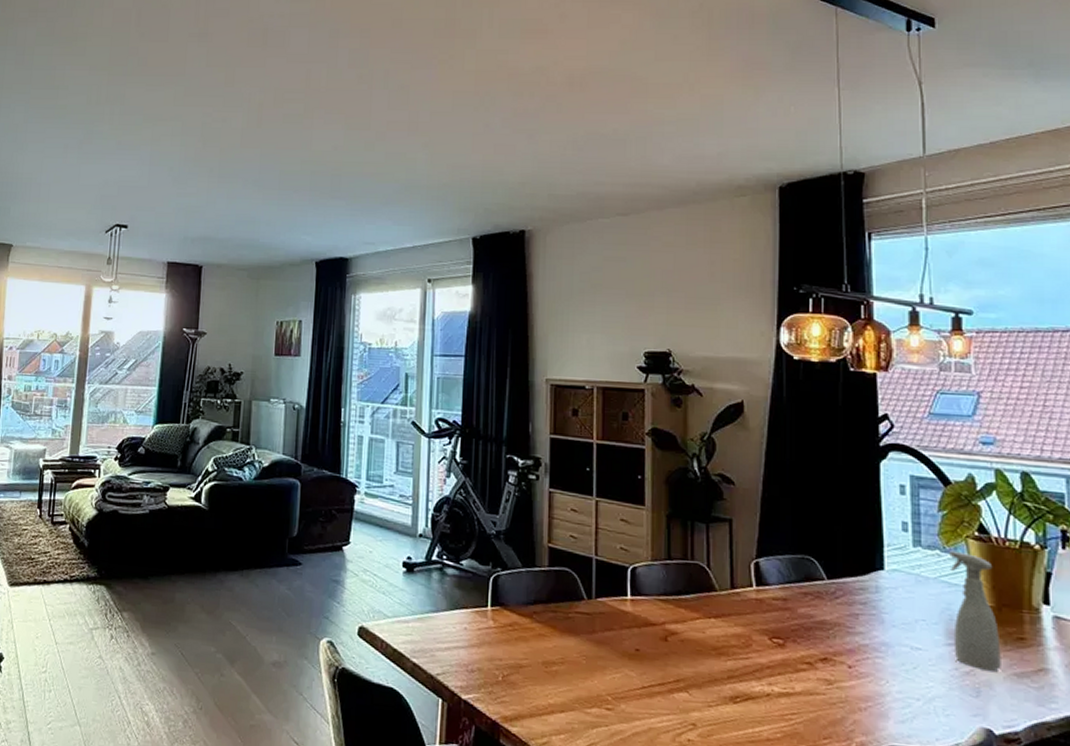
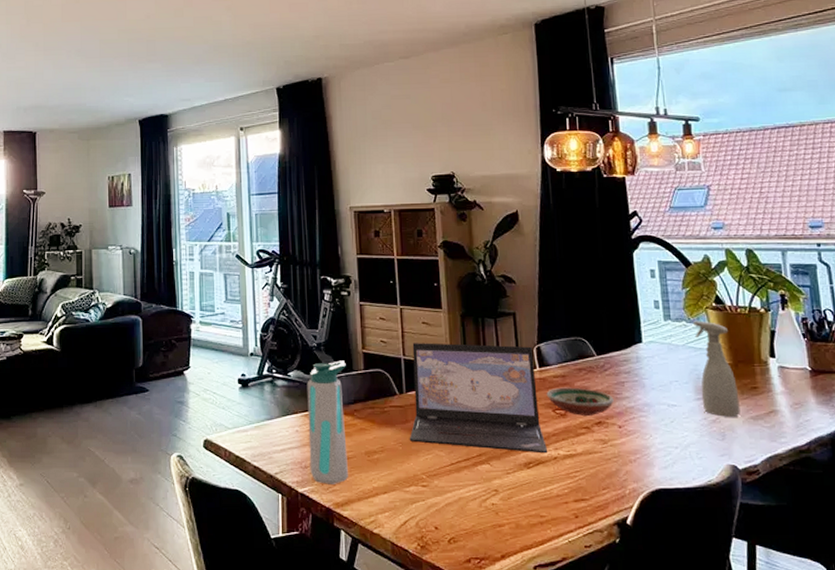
water bottle: none [477,553,528,695] -> present [307,360,348,484]
laptop: none [595,542,760,688] -> present [409,343,548,454]
decorative bowl: none [763,612,844,650] -> present [546,387,614,416]

